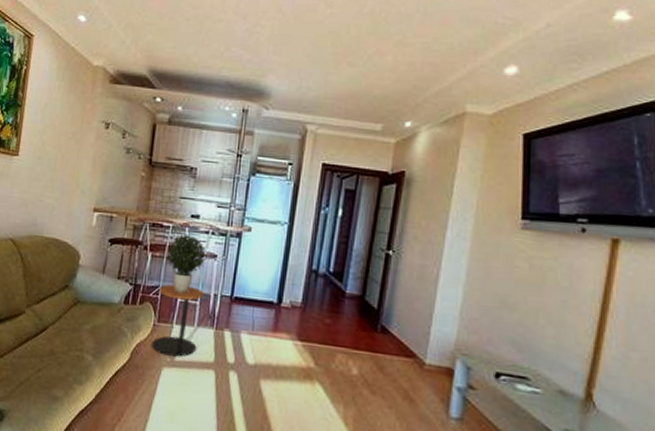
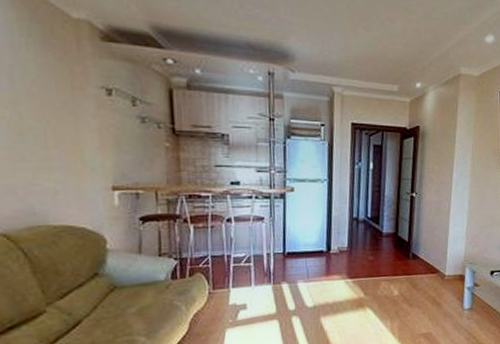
side table: present [151,284,204,357] -> none [207,250,256,318]
potted plant: present [166,234,207,294] -> none [209,202,254,259]

